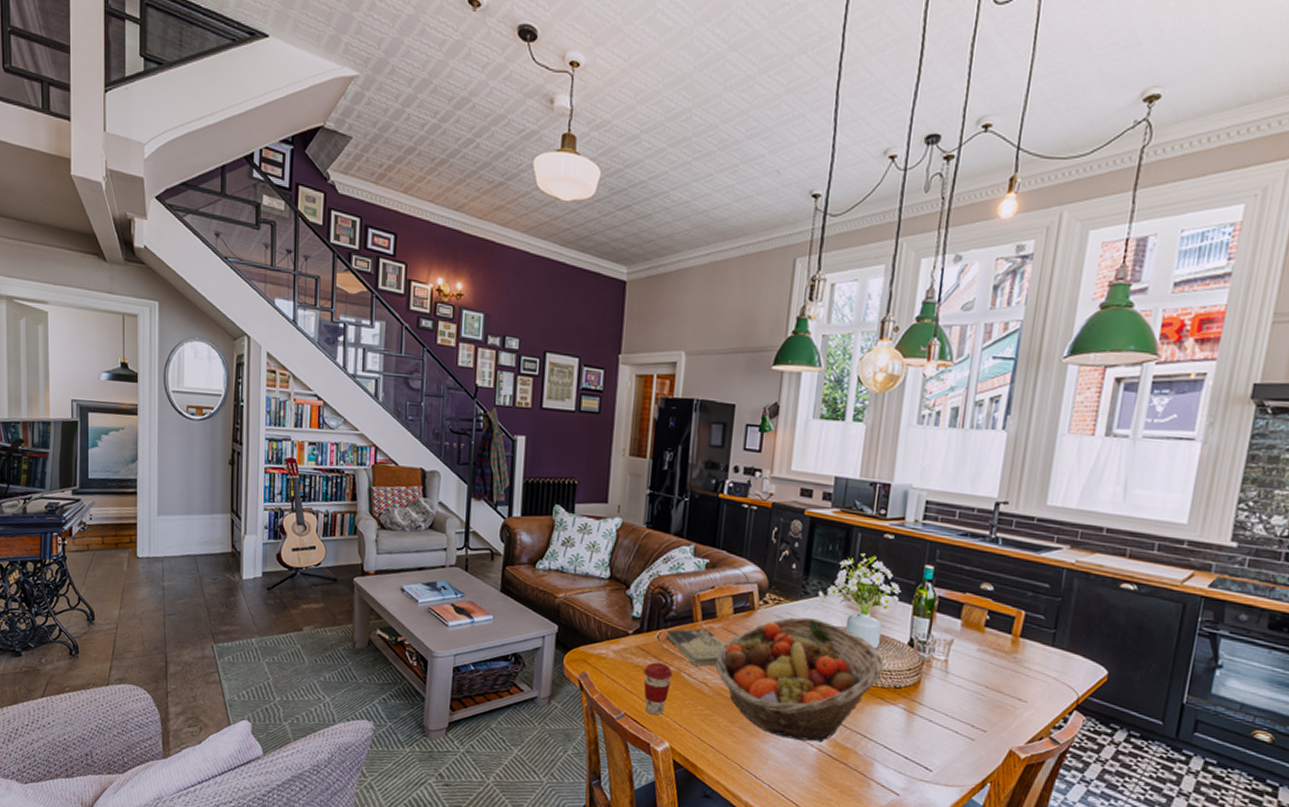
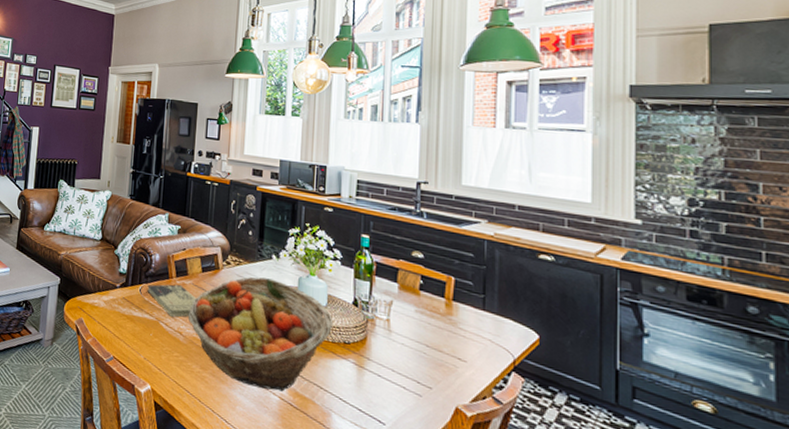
coffee cup: present [643,662,672,716] -> none [128,312,152,360]

